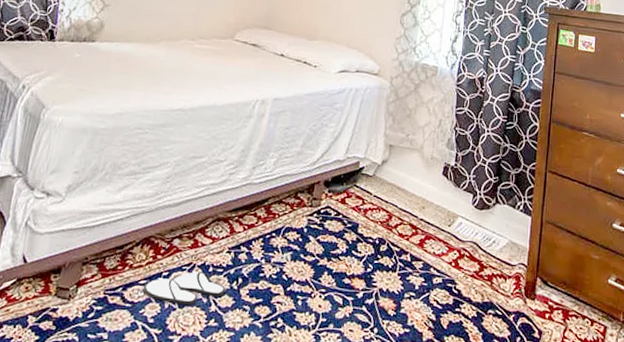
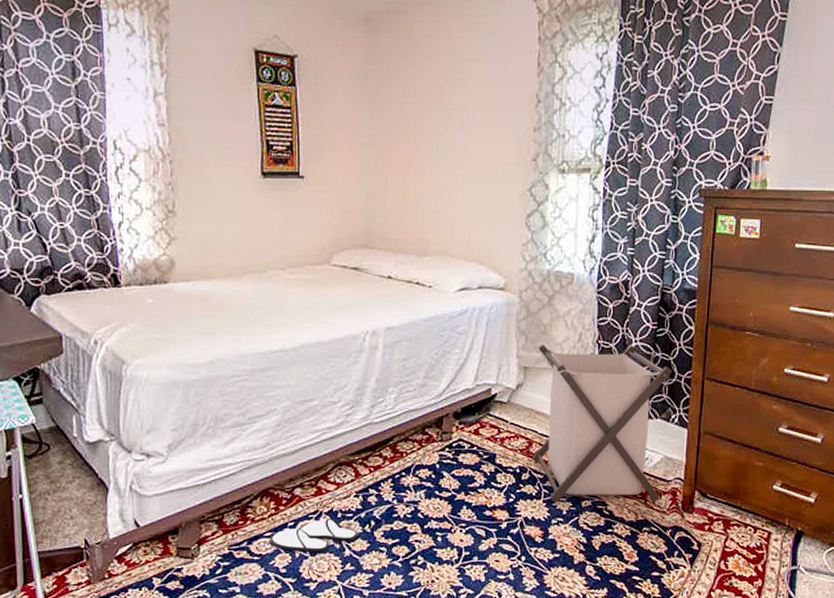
laundry basket: none [390,125,519,284] -> present [532,344,672,503]

